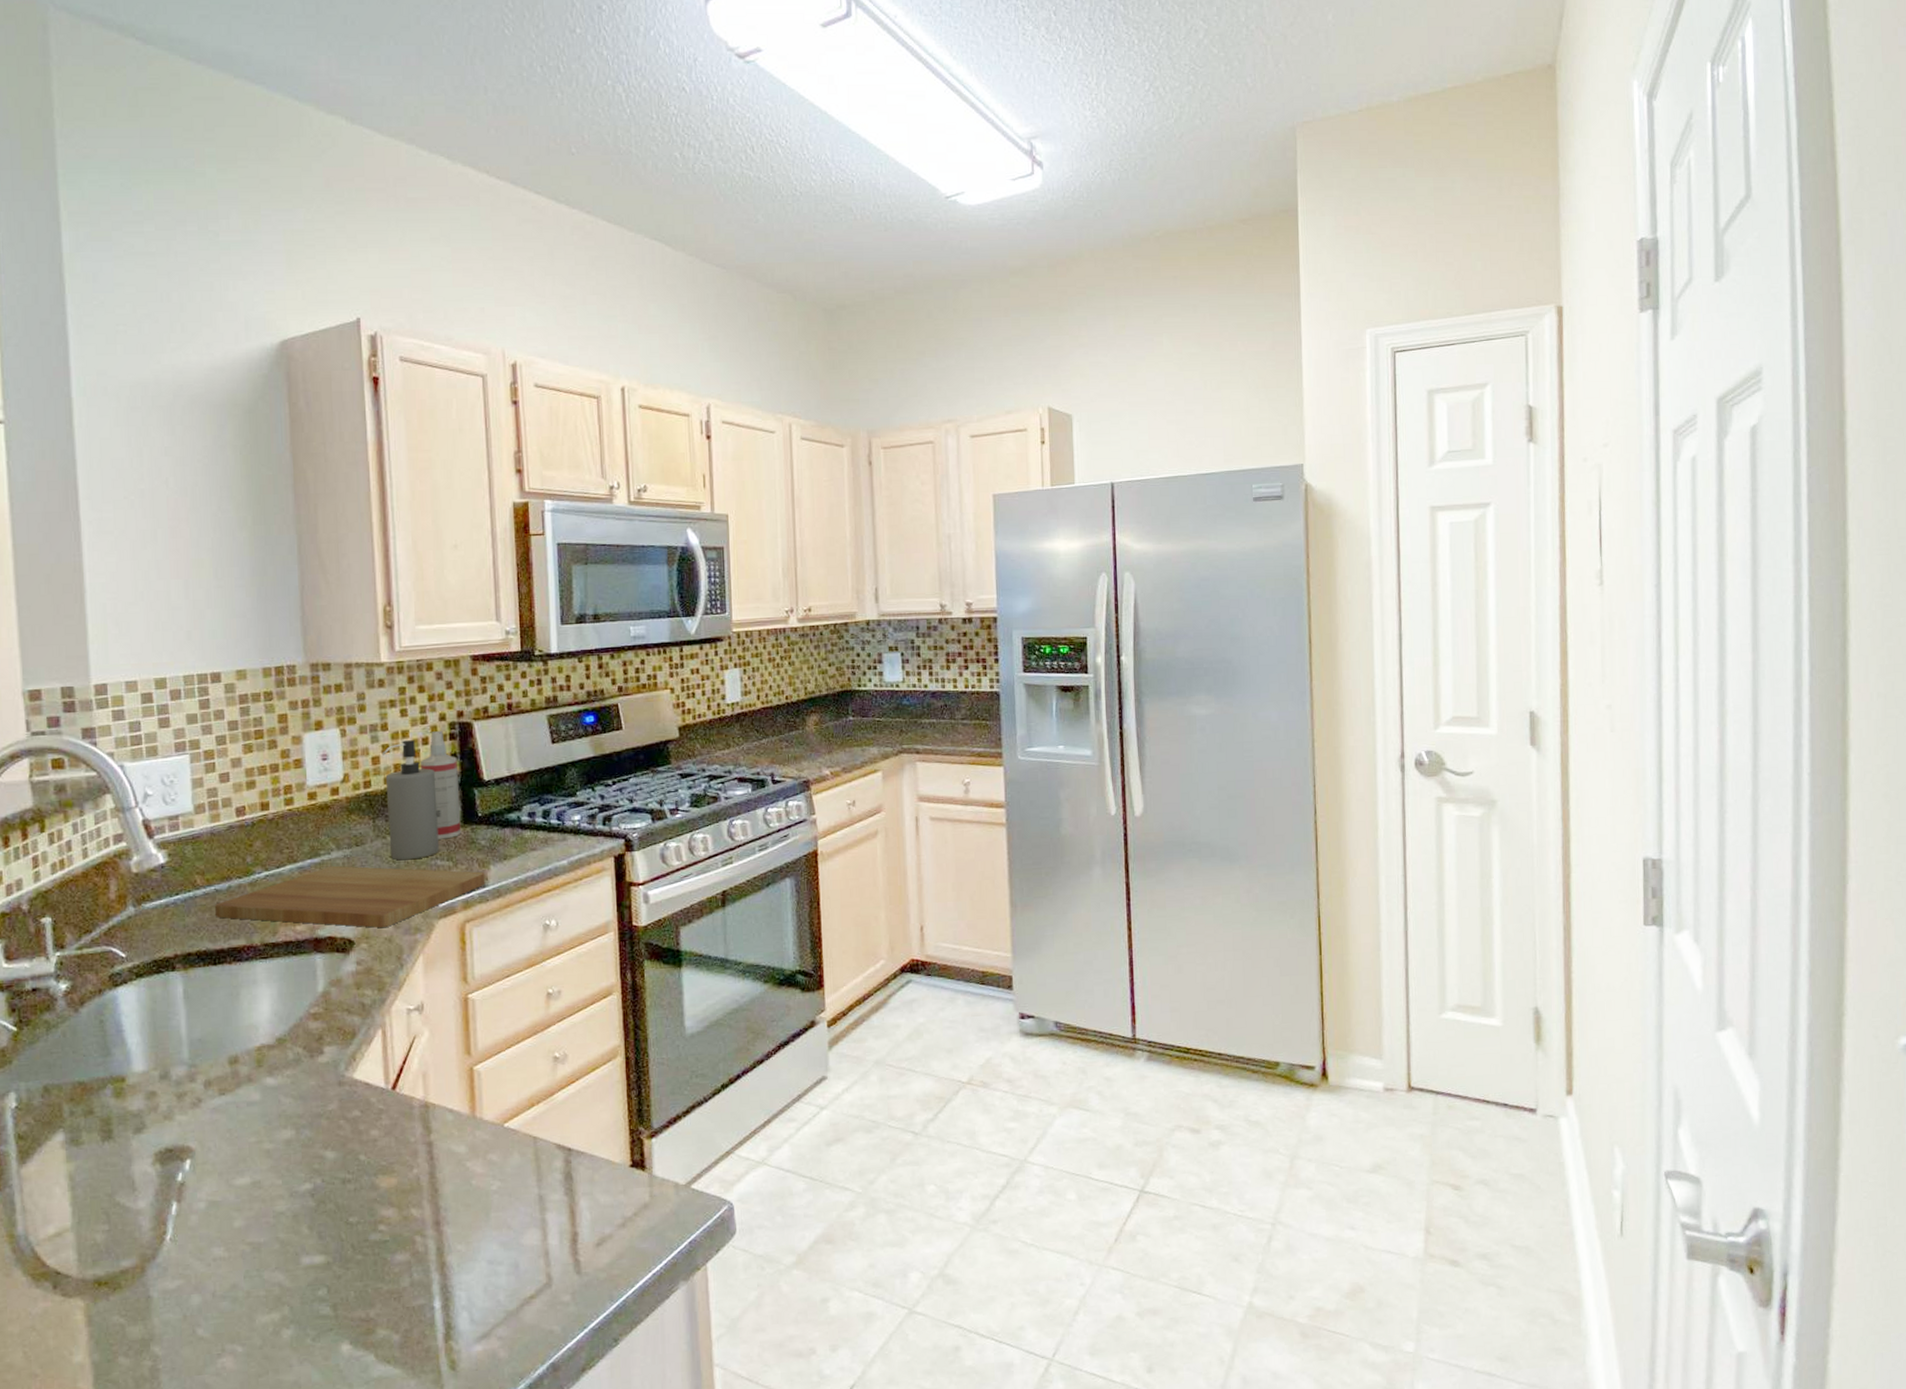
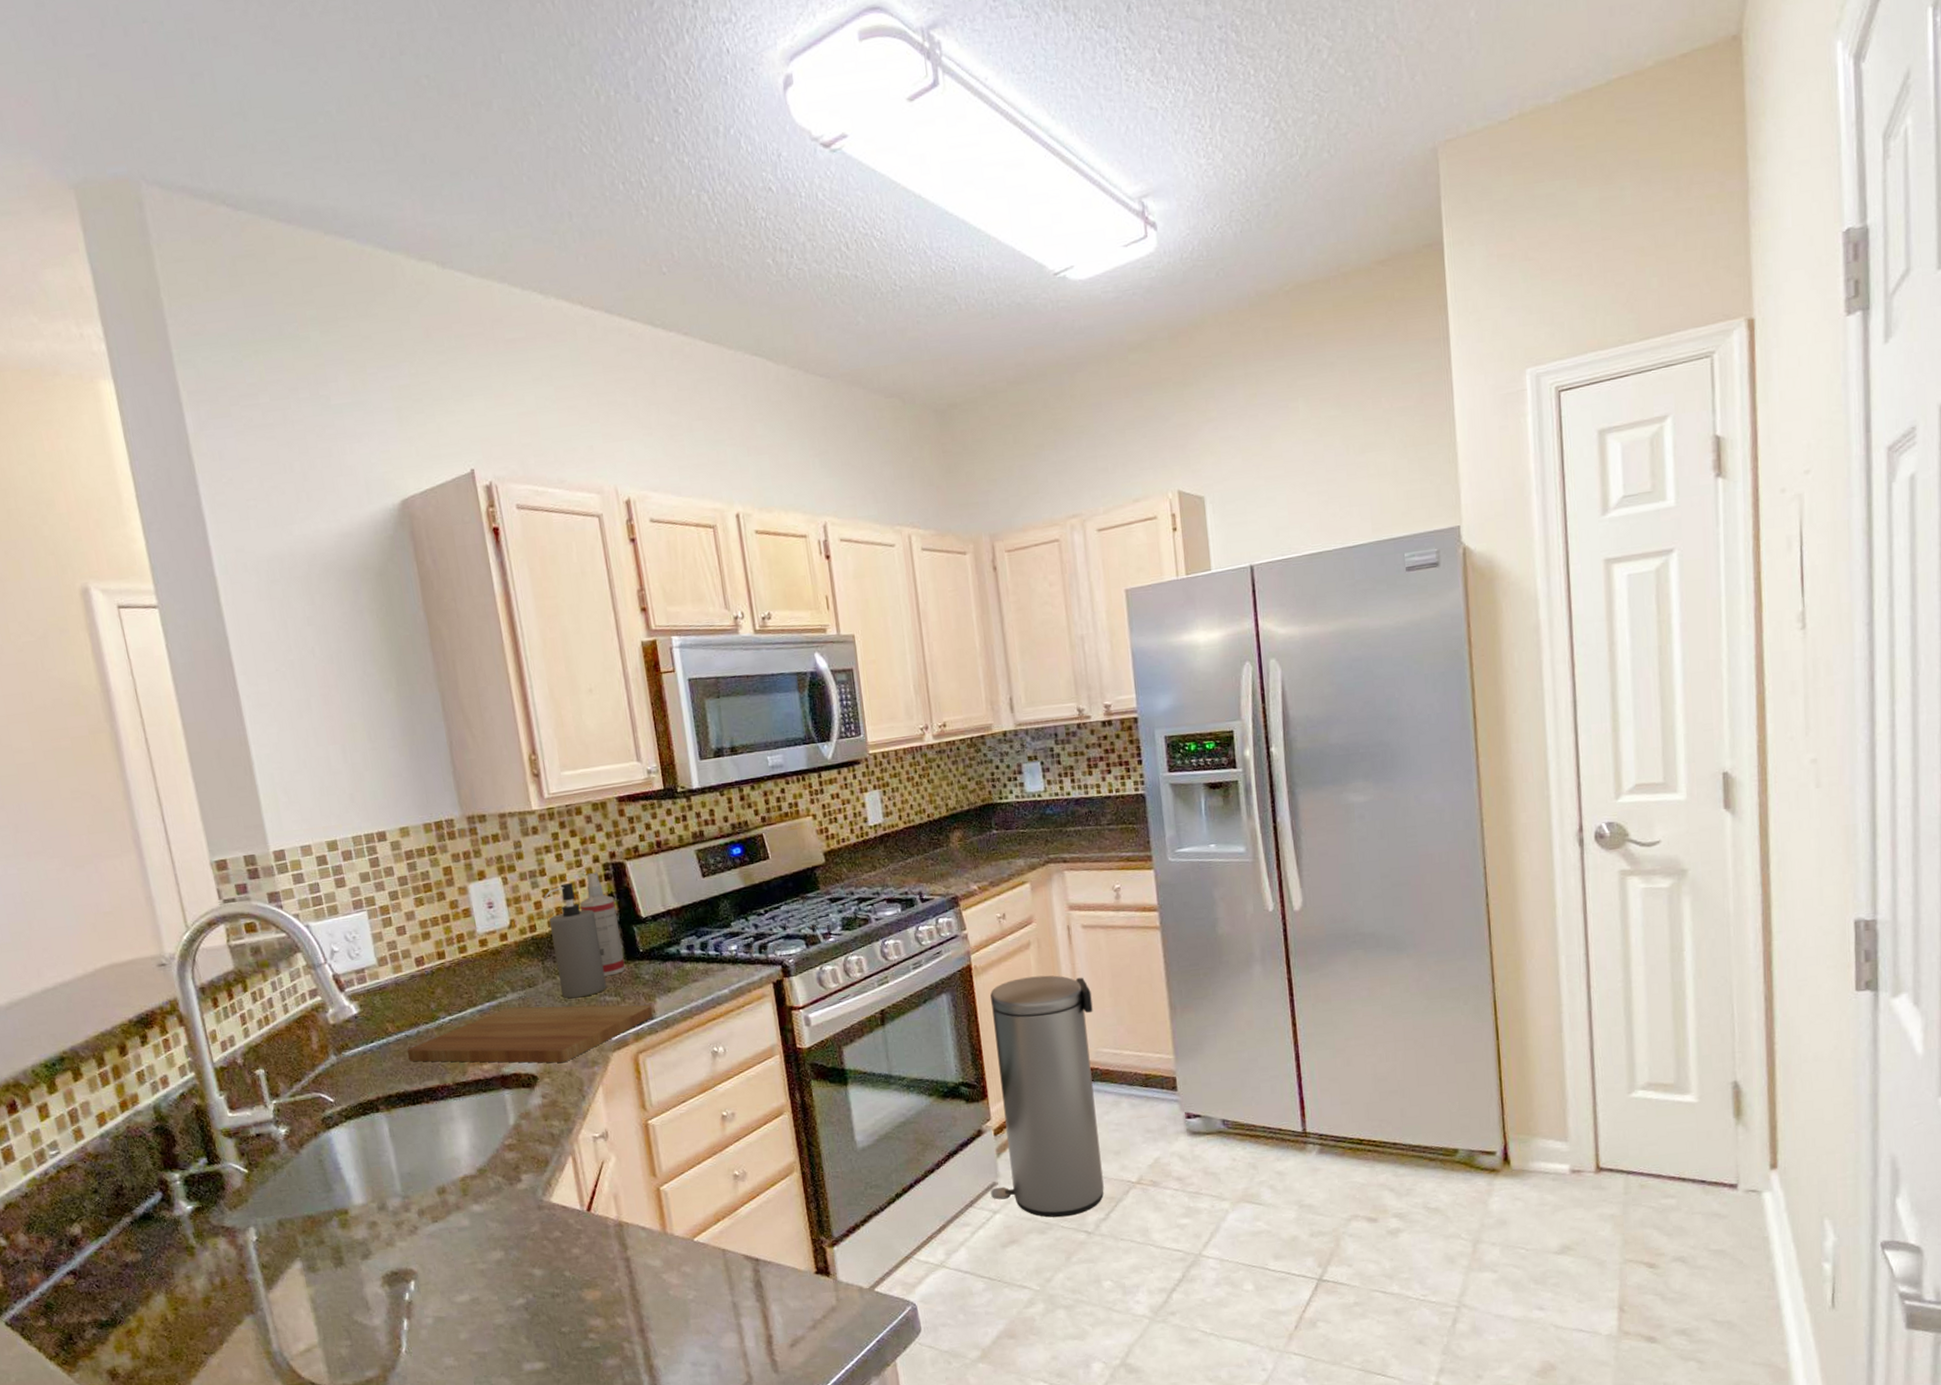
pedal bin: none [819,865,935,1116] -> present [990,975,1104,1218]

